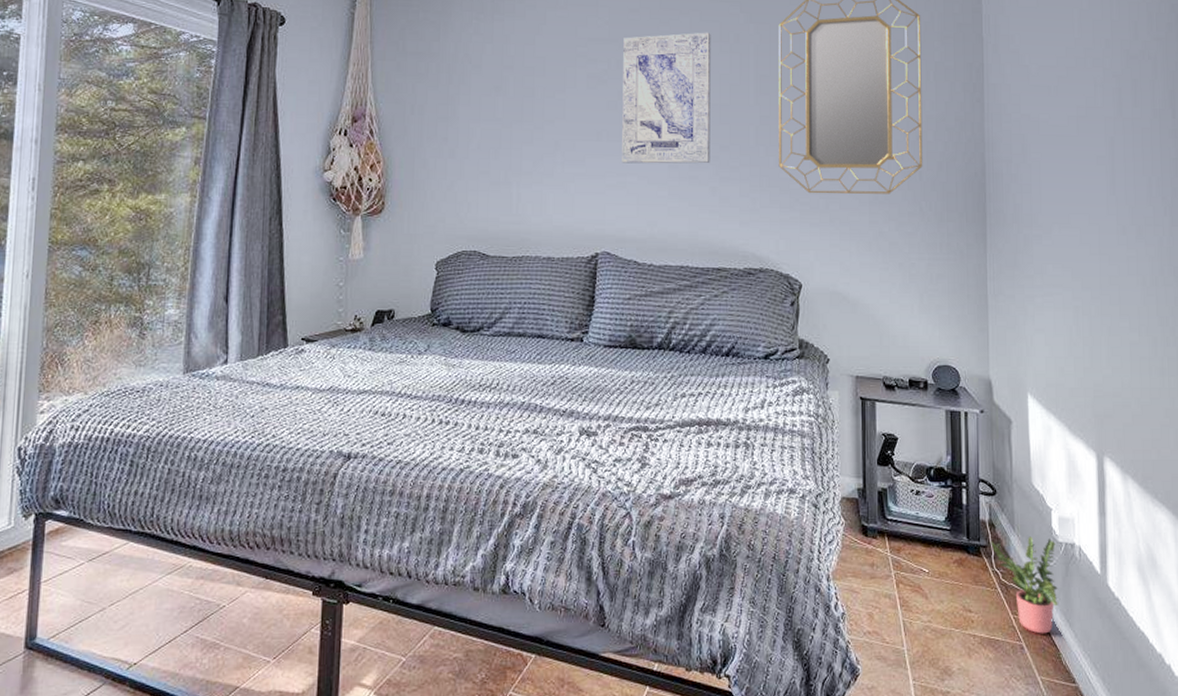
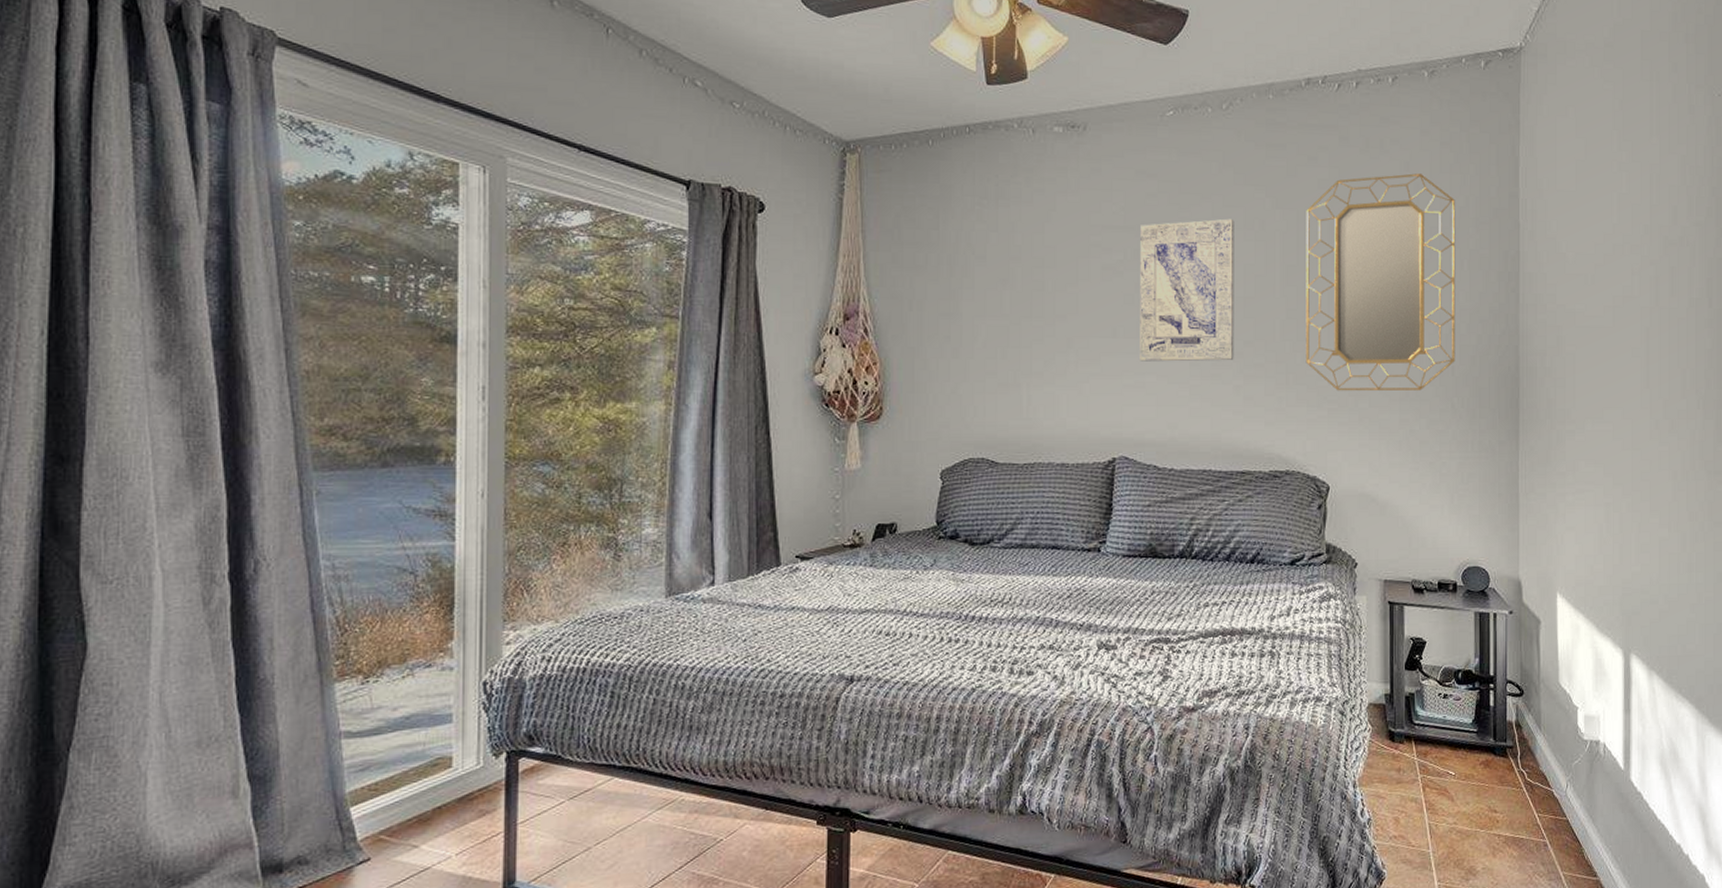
potted plant: present [990,536,1058,634] -> none [1516,735,1582,831]

